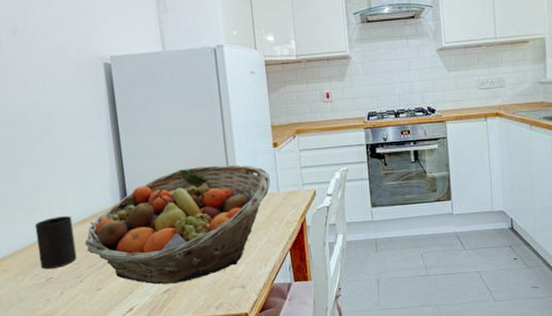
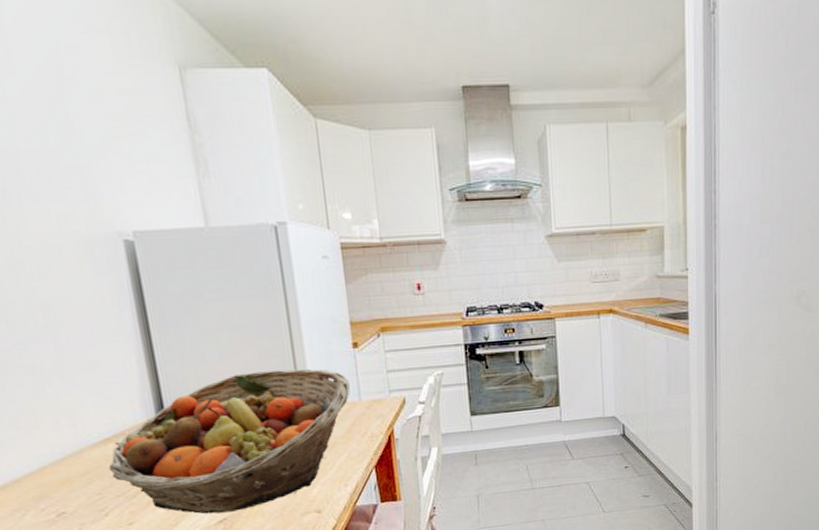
cup: present [34,216,77,270] -> none [35,435,99,503]

